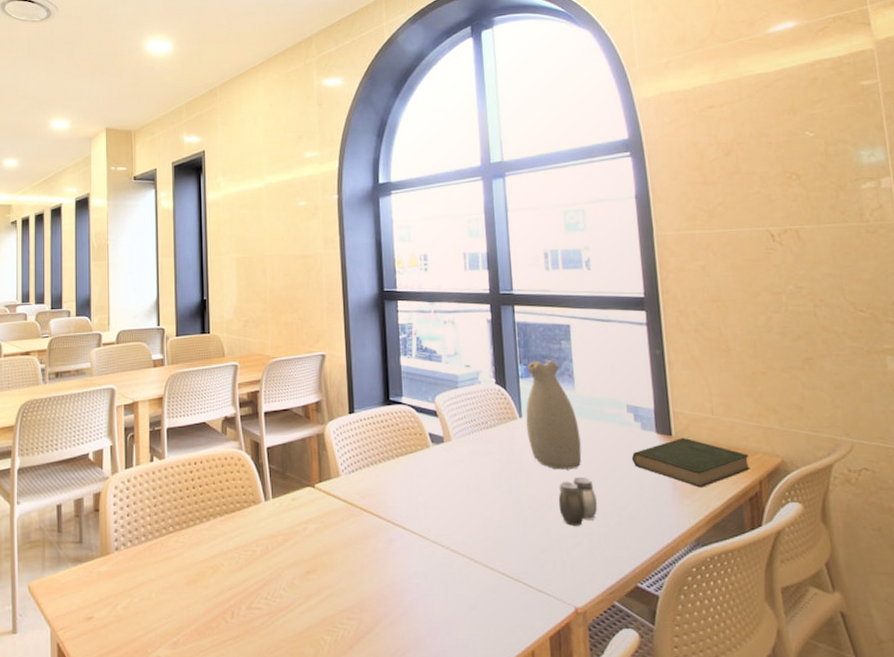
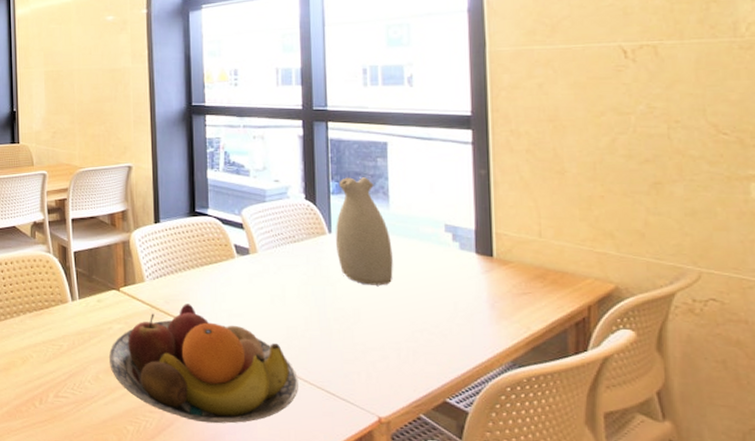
fruit bowl: none [305,498,497,627] -> present [109,304,298,424]
salt and pepper shaker: present [558,478,597,526] -> none [366,294,407,340]
book: present [632,437,750,488] -> none [448,259,579,310]

